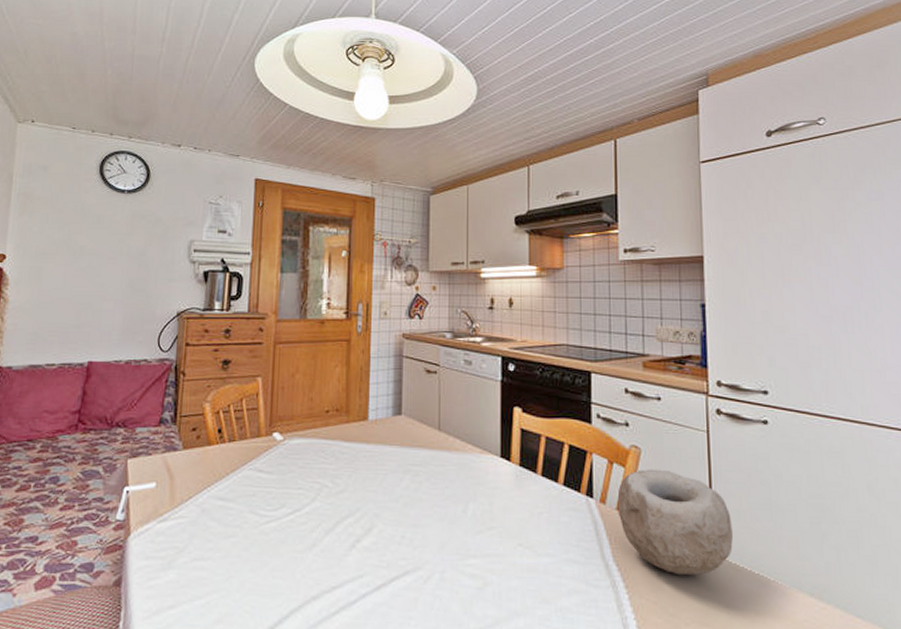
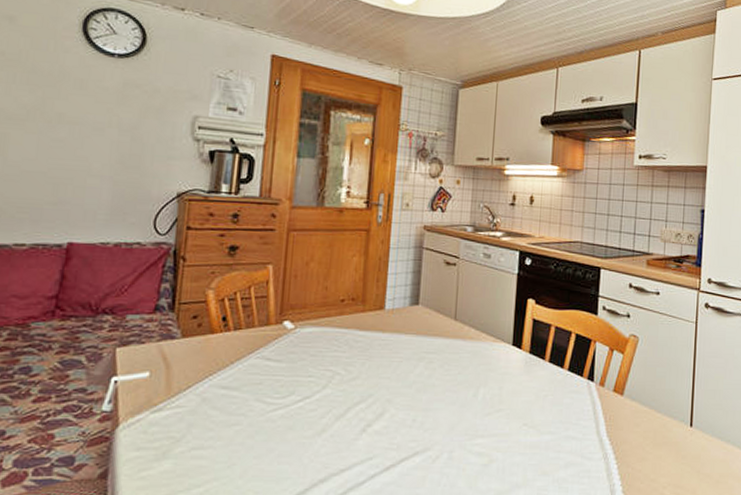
bowl: present [617,469,734,576] -> none [614,355,709,447]

